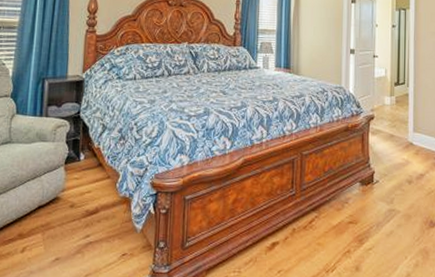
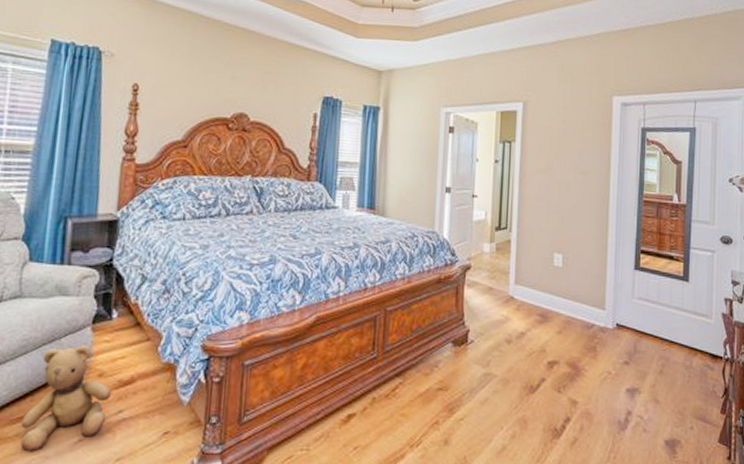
teddy bear: none [11,181,81,268] -> present [20,344,112,452]

